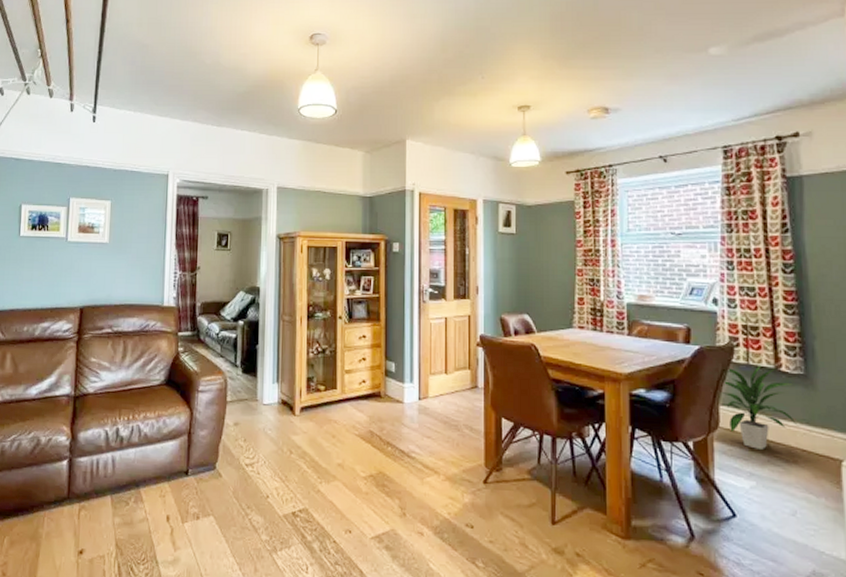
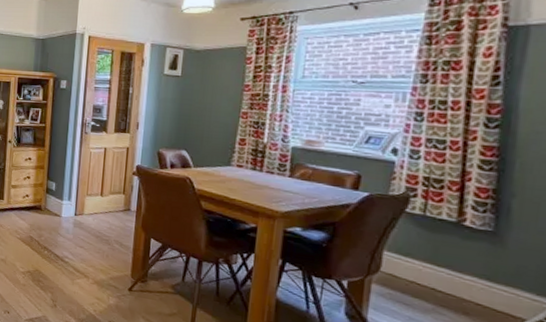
indoor plant: present [718,365,798,451] -> none [383,217,476,298]

